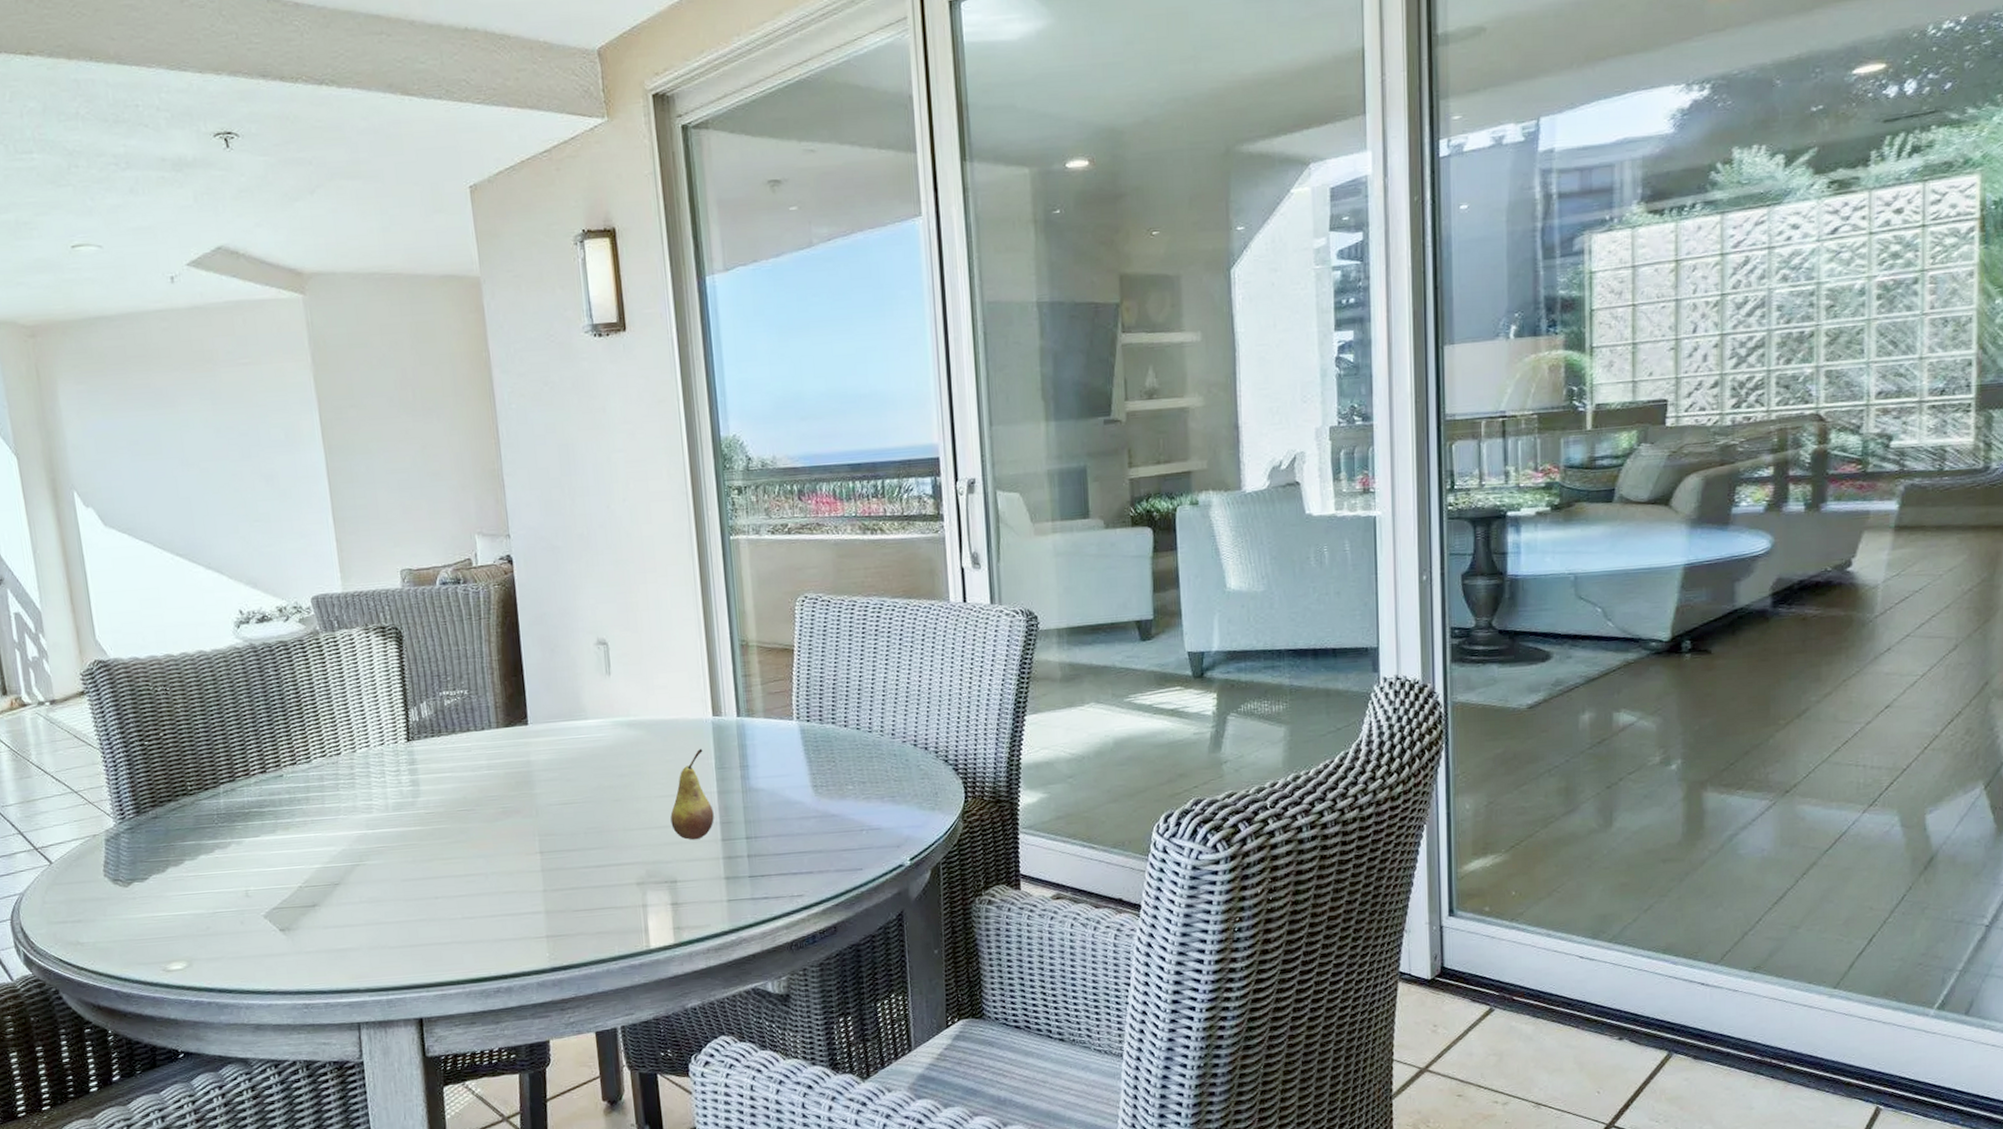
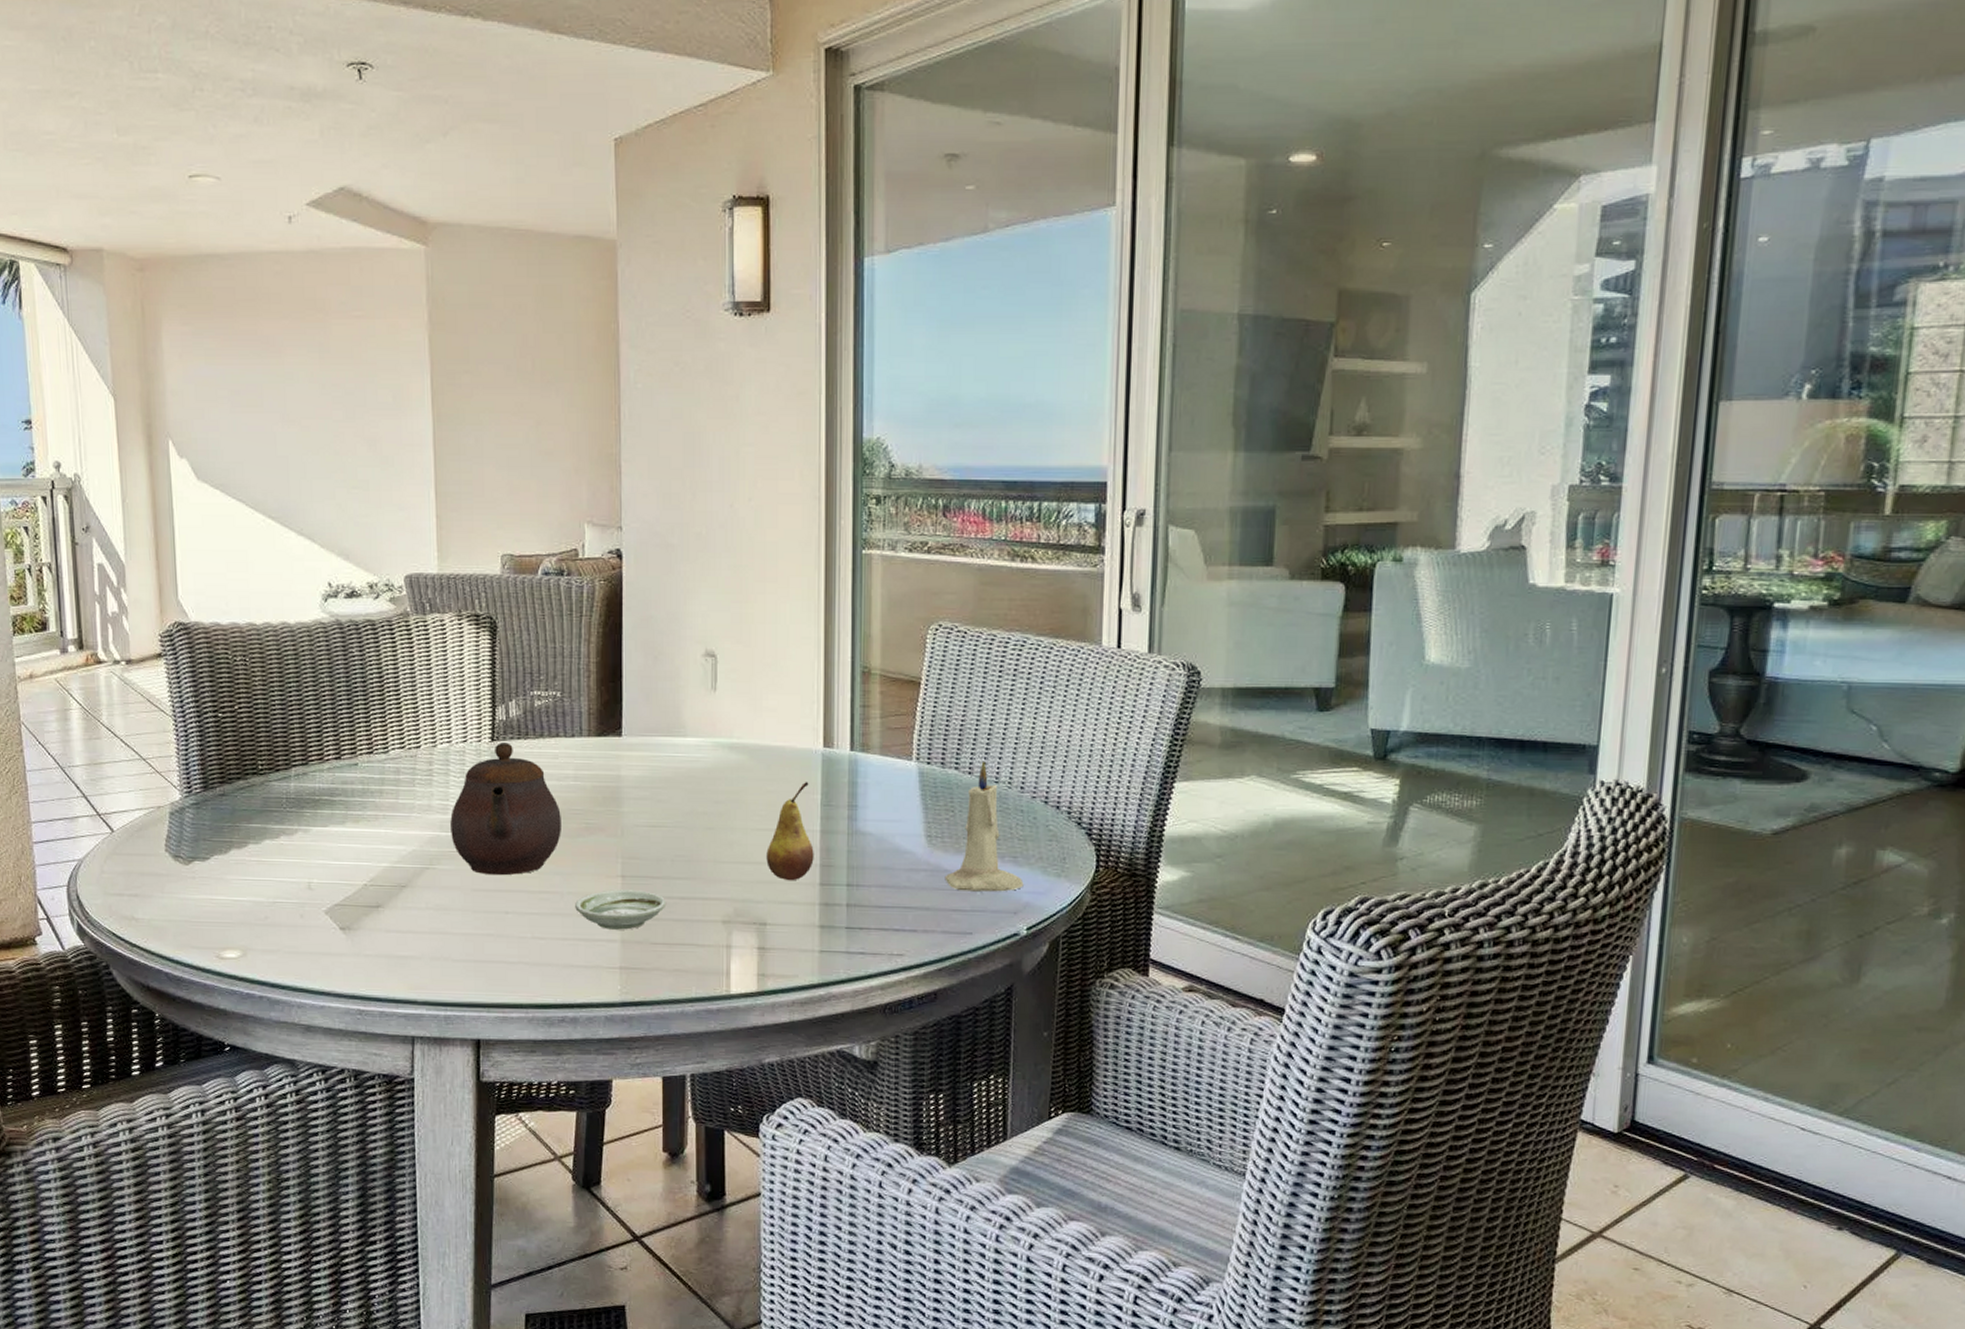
teapot: none [375,741,481,865] -> present [450,742,561,876]
saucer: none [499,863,584,903] -> present [575,889,667,930]
candle: none [832,714,903,832] -> present [944,761,1024,892]

